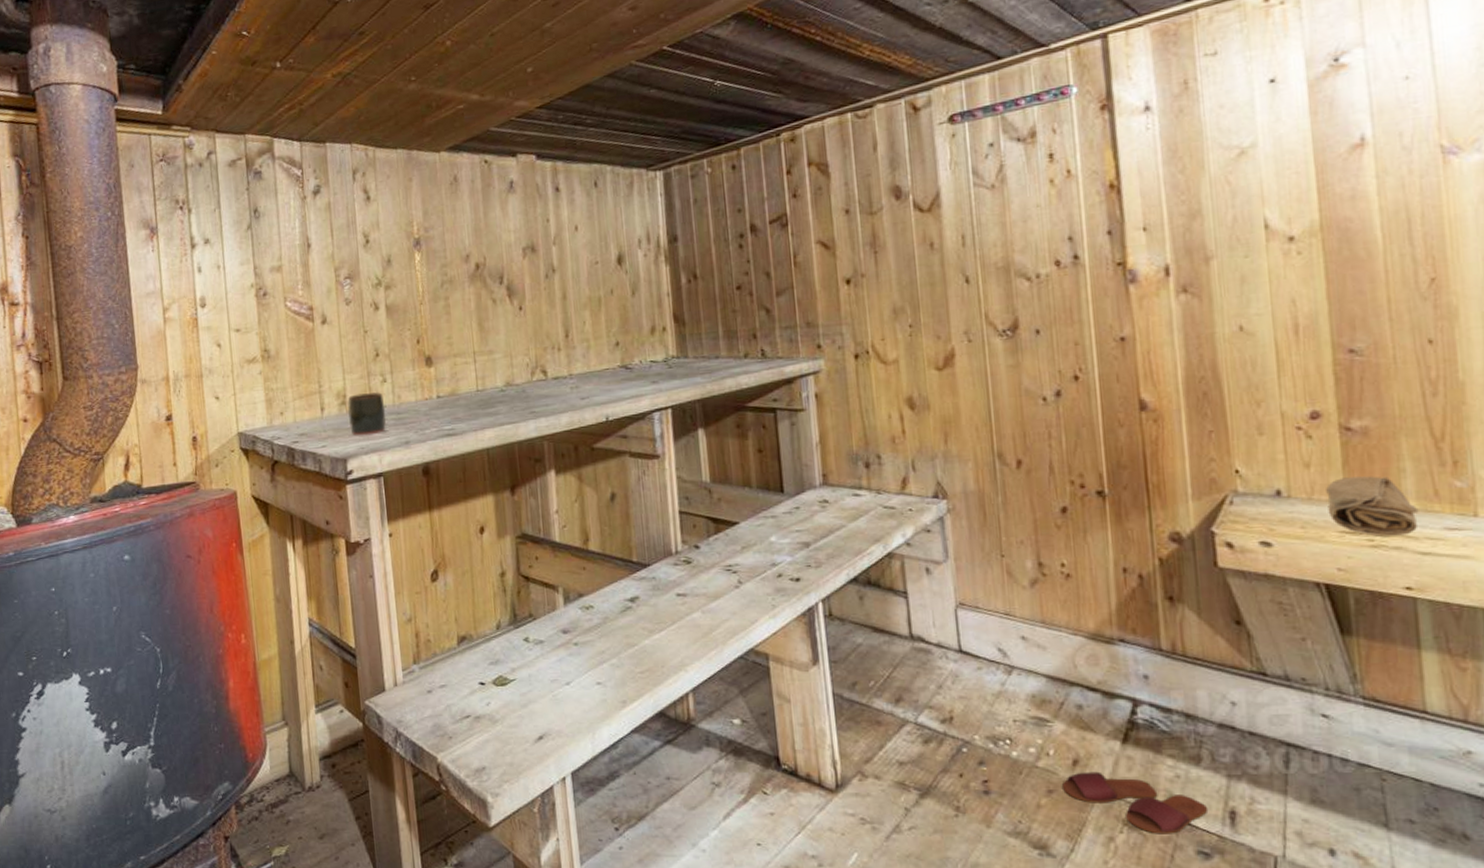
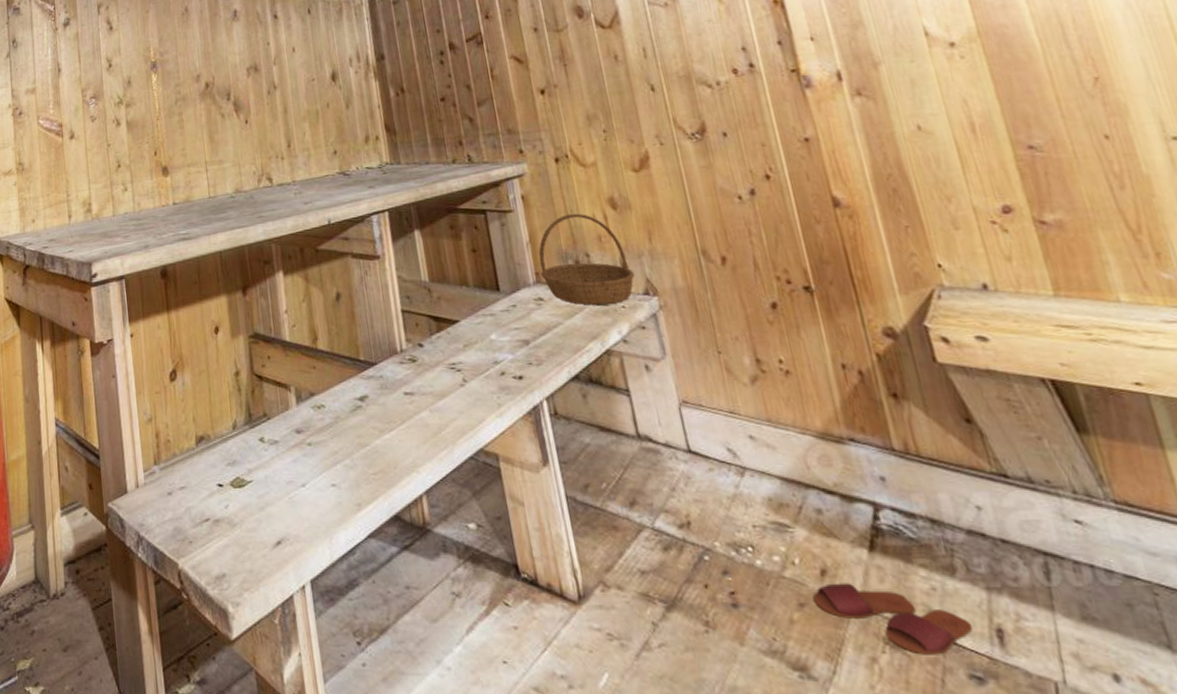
mug: present [347,391,387,436] -> none [92,199,128,241]
basket: none [827,413,926,508] -> present [538,213,635,305]
towel: present [1326,476,1419,537] -> none [1032,268,1135,330]

